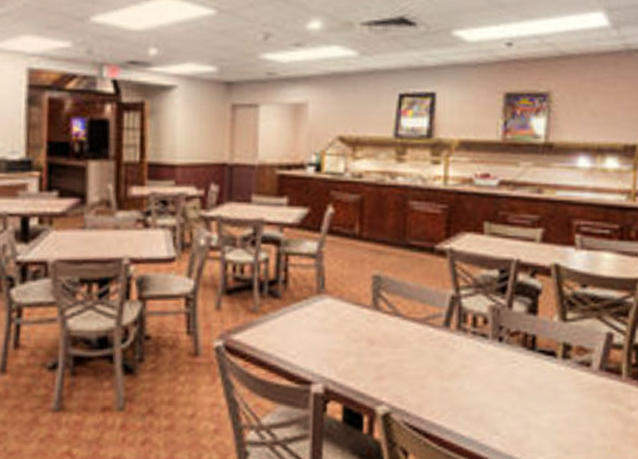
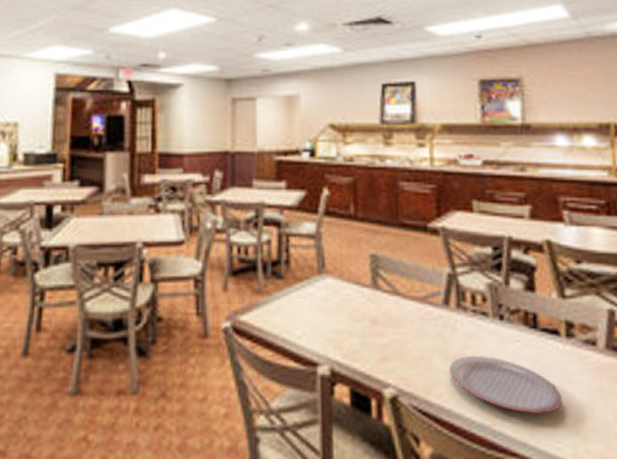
plate: none [444,376,551,430] -> present [449,356,563,415]

